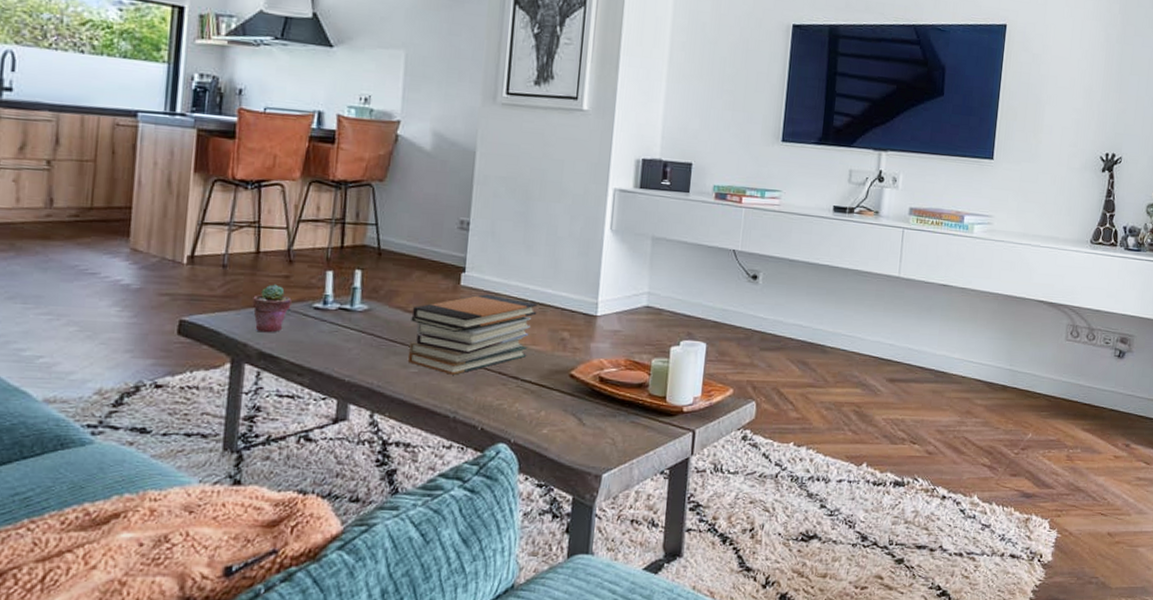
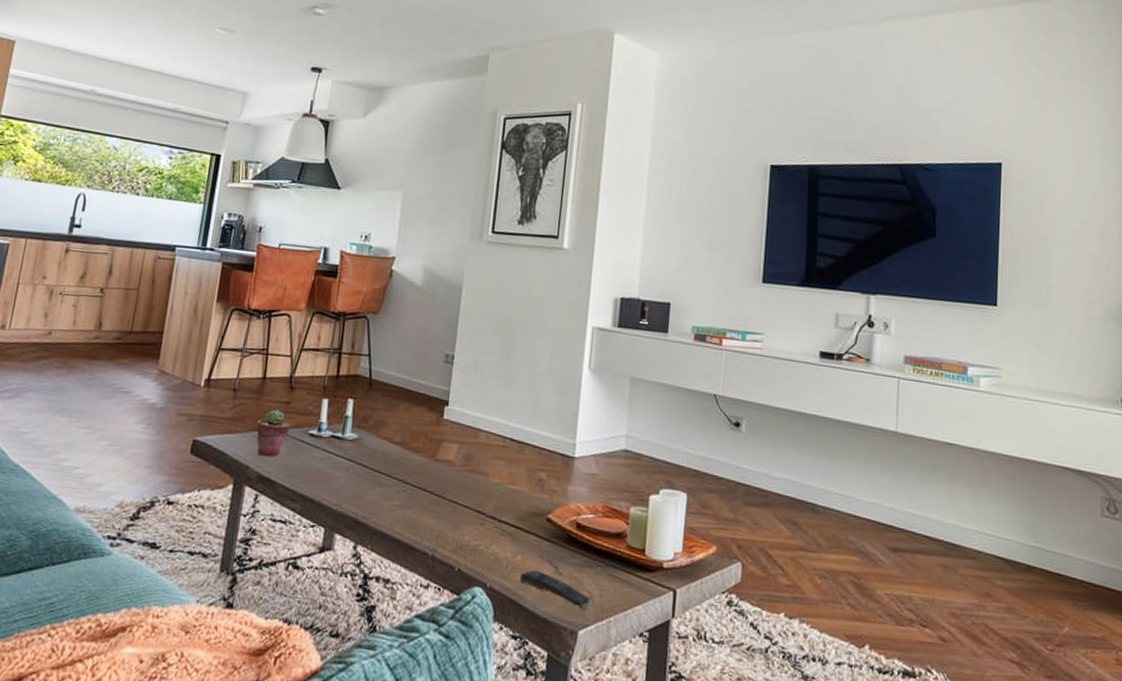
book stack: present [407,293,538,375] -> none [391,428,517,511]
remote control: none [543,423,615,455] -> present [519,570,591,610]

